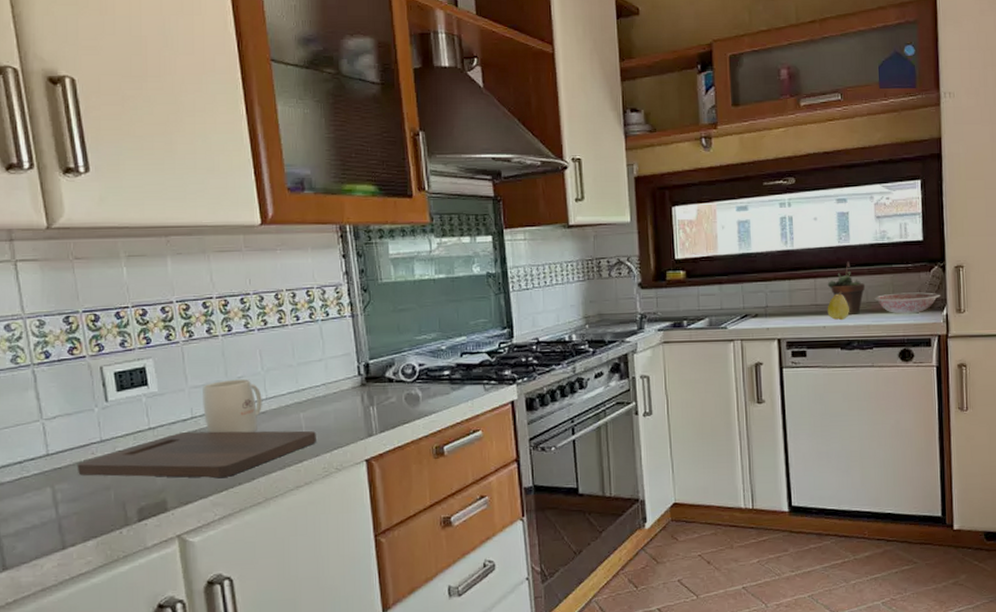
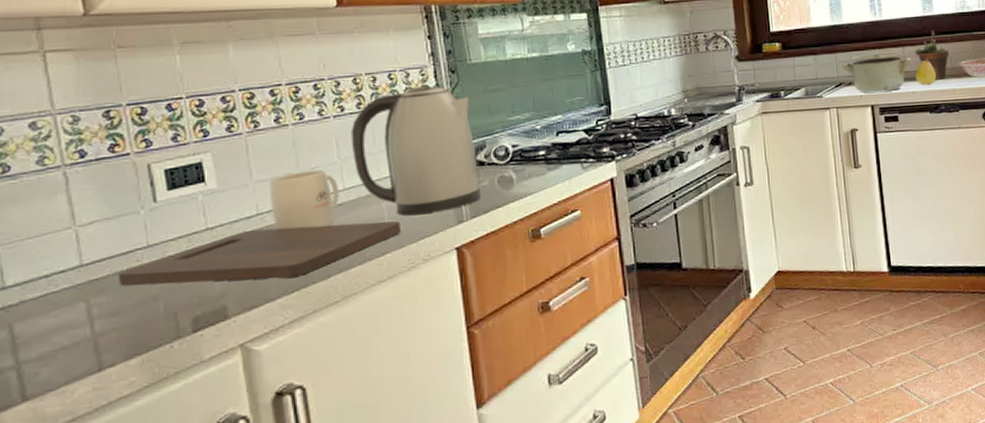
kettle: none [273,303,389,427] -> present [351,85,481,216]
saucepan: none [749,283,824,325] -> present [842,52,912,93]

